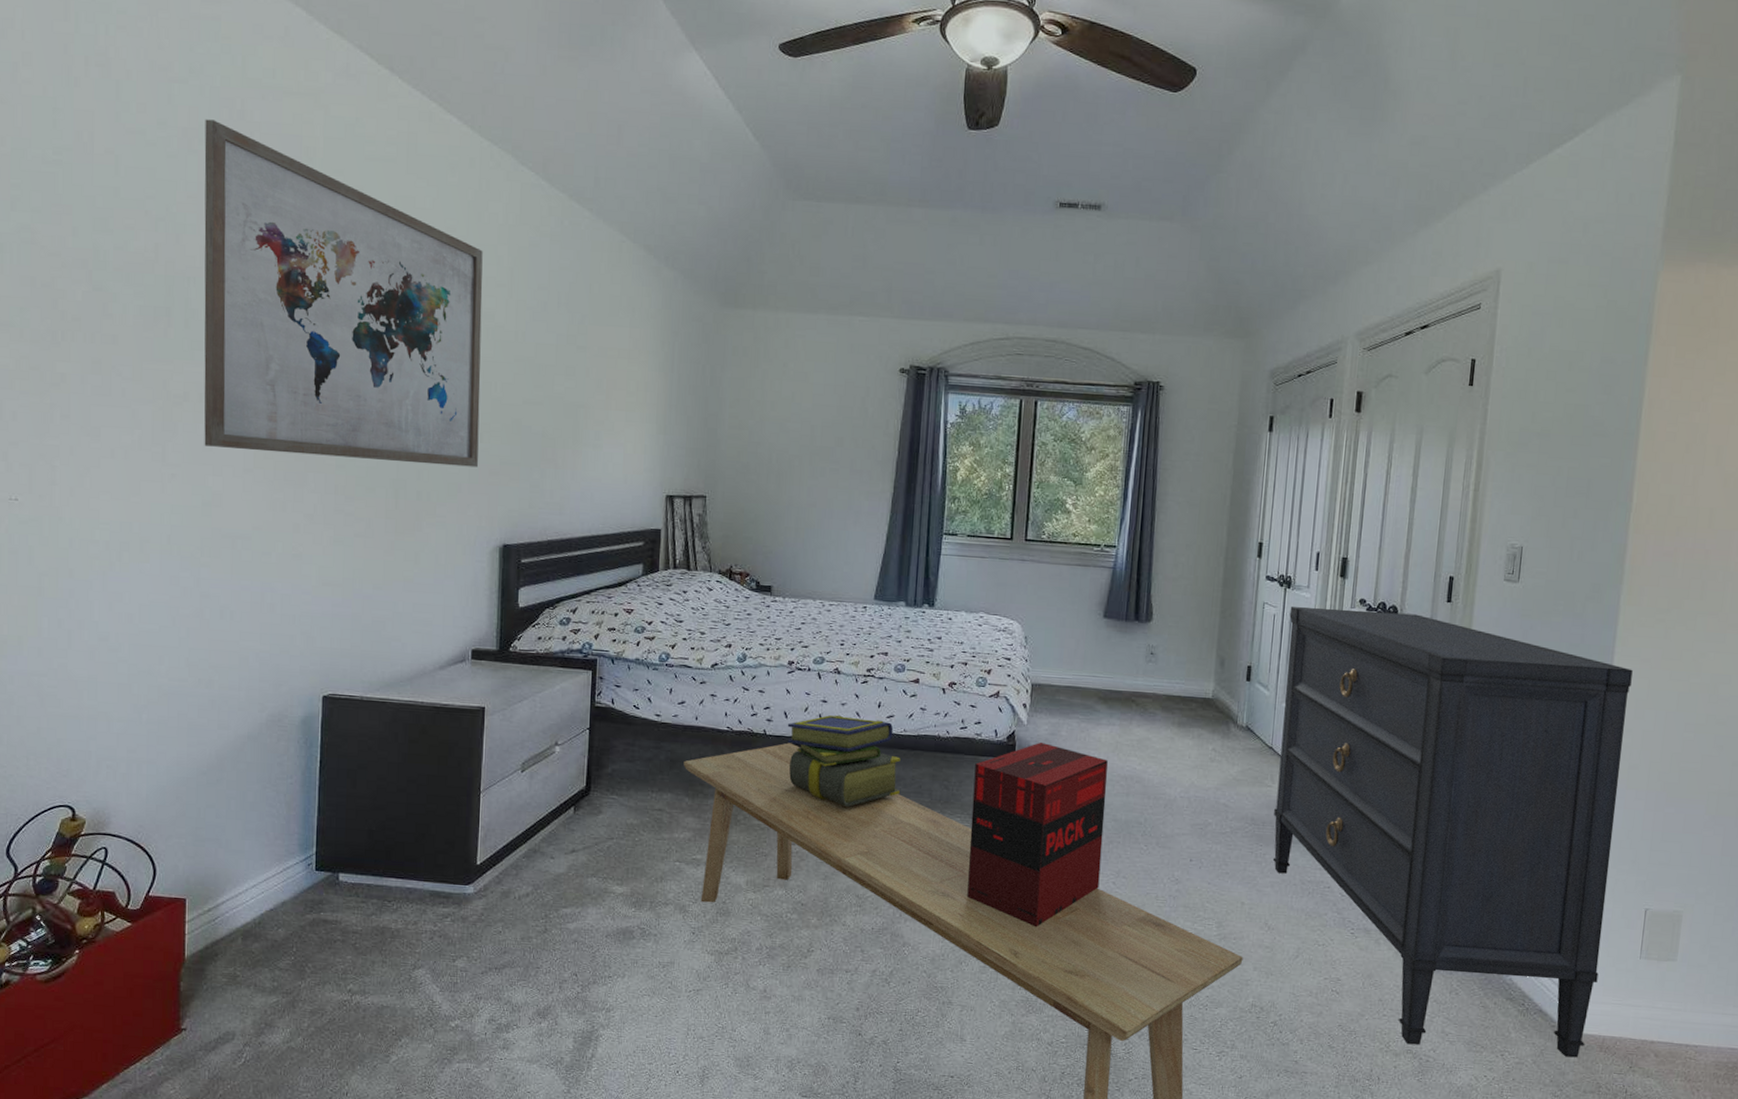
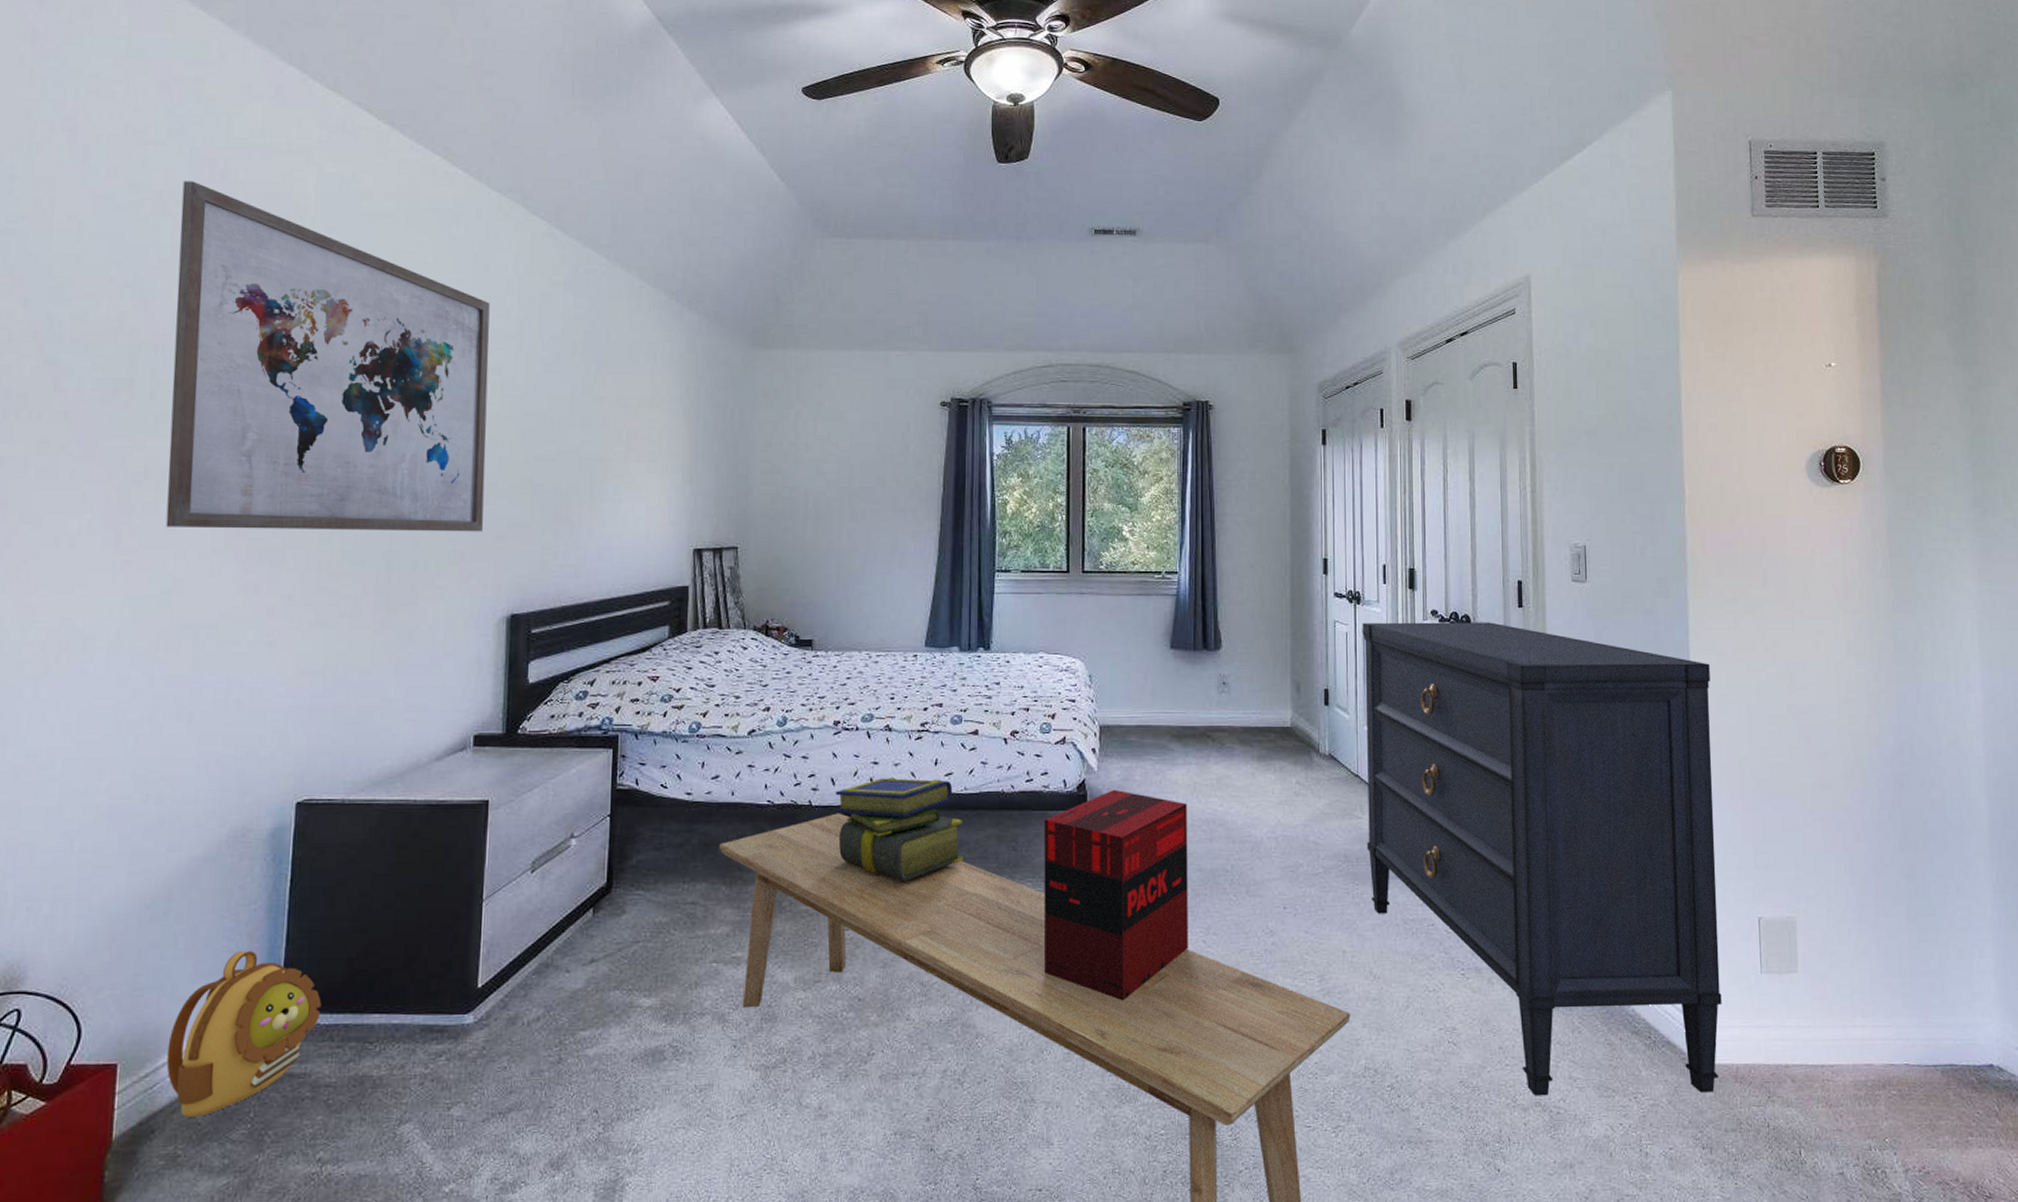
backpack: none [225,816,348,947] -> present [166,950,321,1117]

